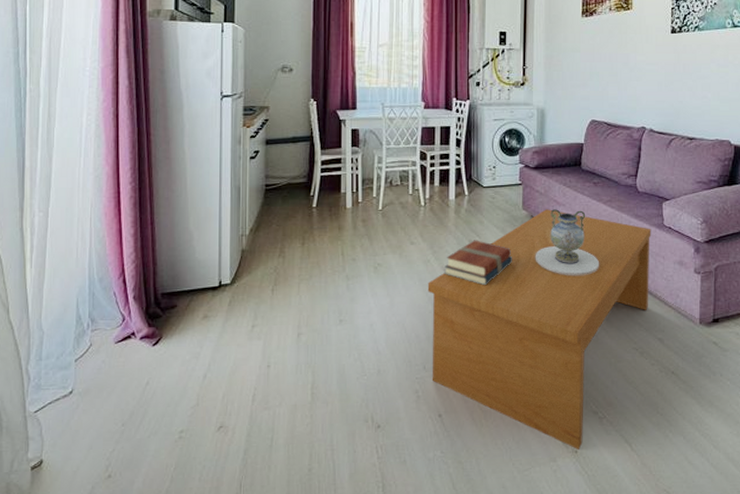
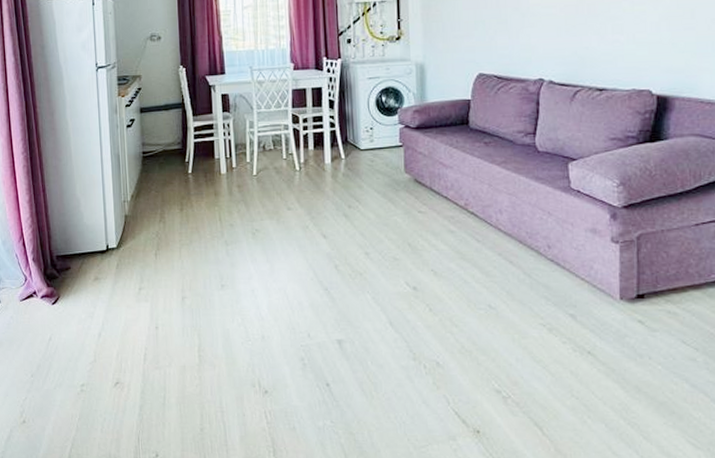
coffee table: present [427,209,652,451] -> none [307,172,556,431]
books: present [444,240,513,286] -> none [324,205,397,253]
decorative vase: present [535,209,600,276] -> none [421,172,496,244]

